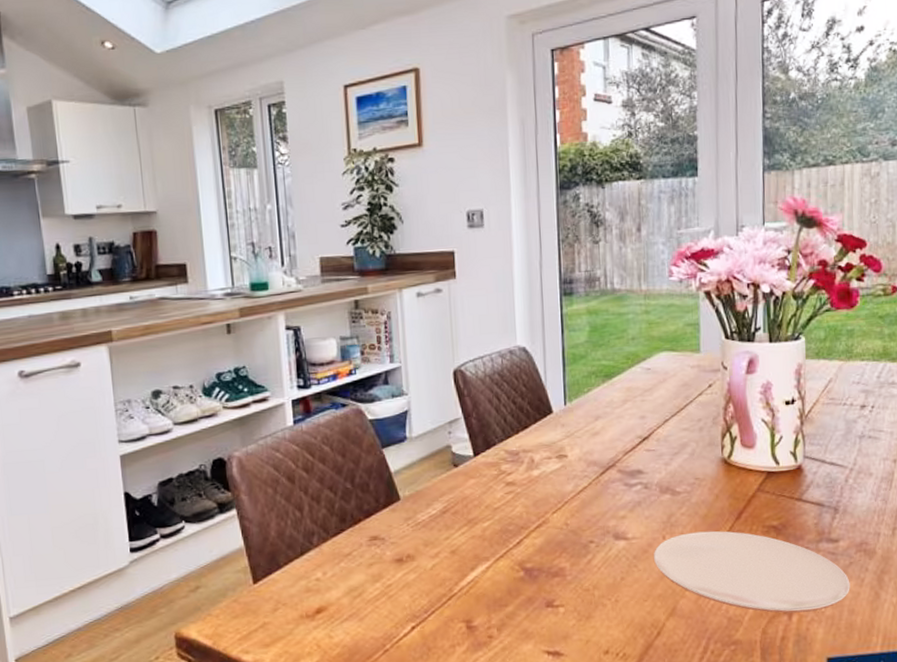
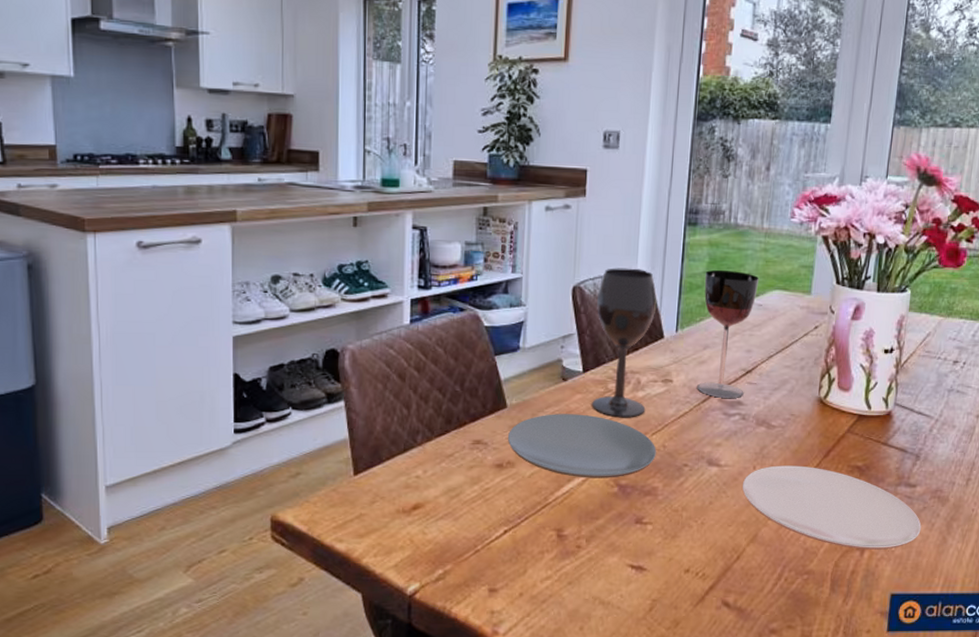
plate: none [404,499,559,565] -> present [507,414,656,478]
wine glass: none [479,345,543,499] -> present [592,268,657,418]
wineglass: none [587,337,644,469] -> present [697,269,759,398]

